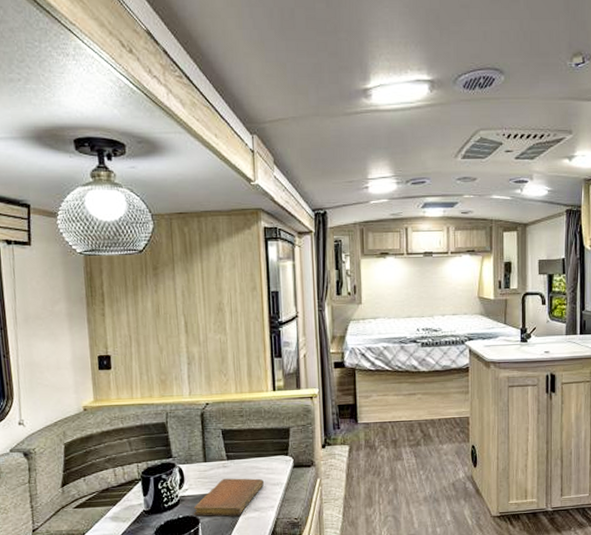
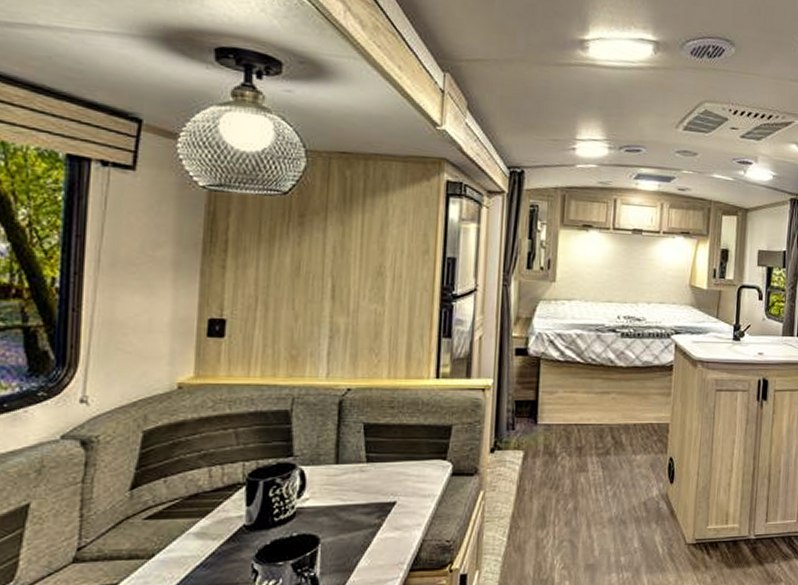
notebook: present [193,478,265,516] -> none [313,486,413,536]

